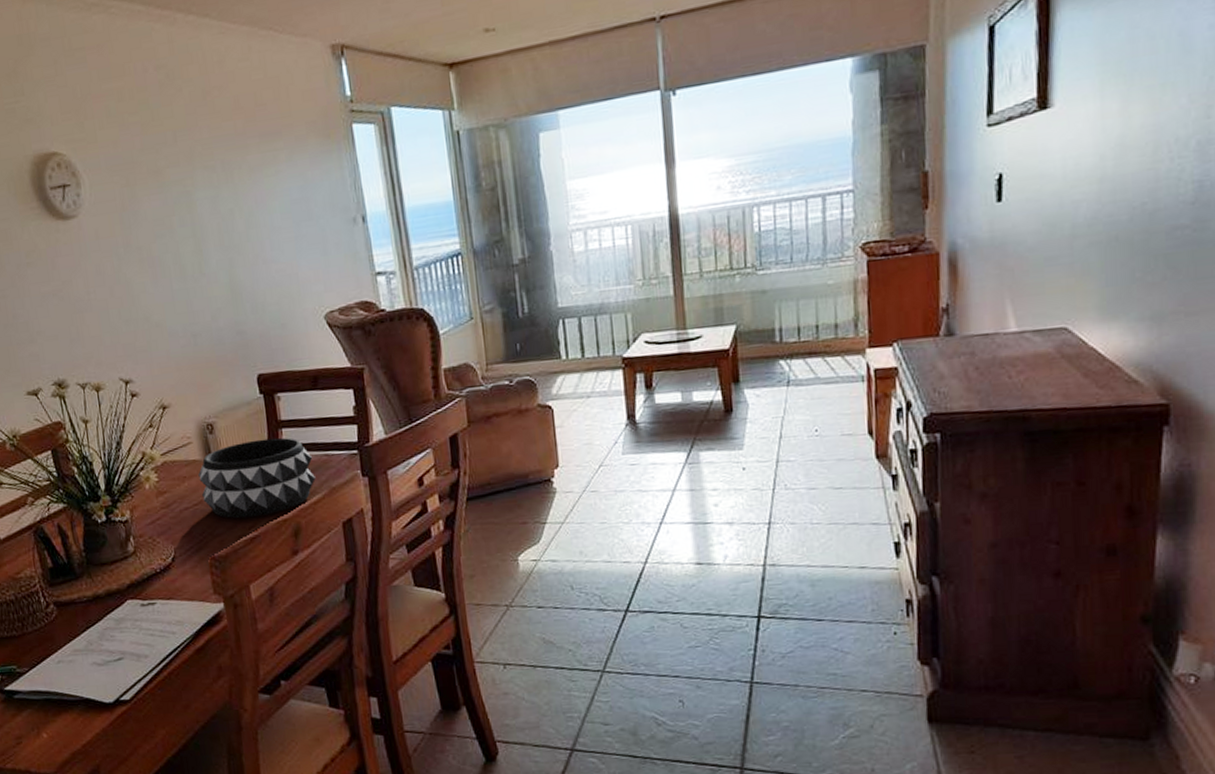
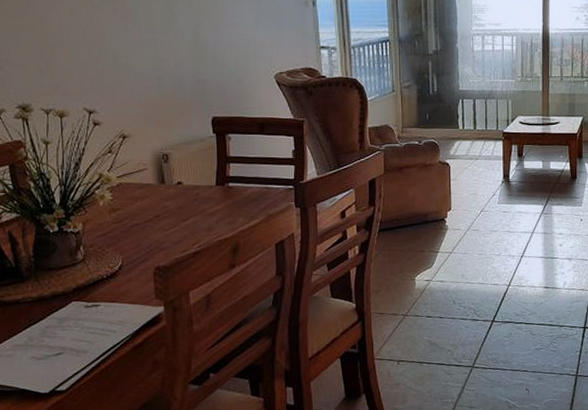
decorative bowl: present [198,437,316,519] -> none [151,170,255,236]

